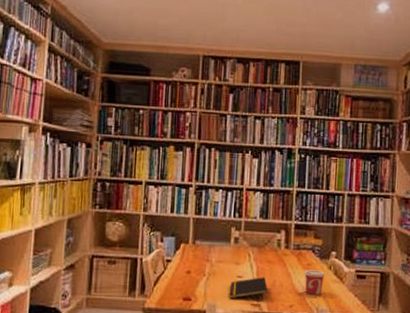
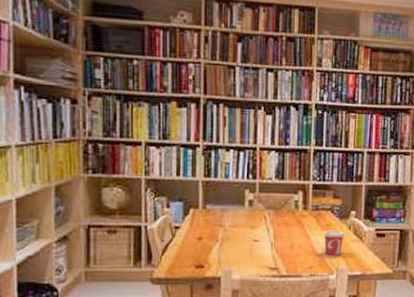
notepad: present [230,277,268,299] -> none [246,240,286,264]

